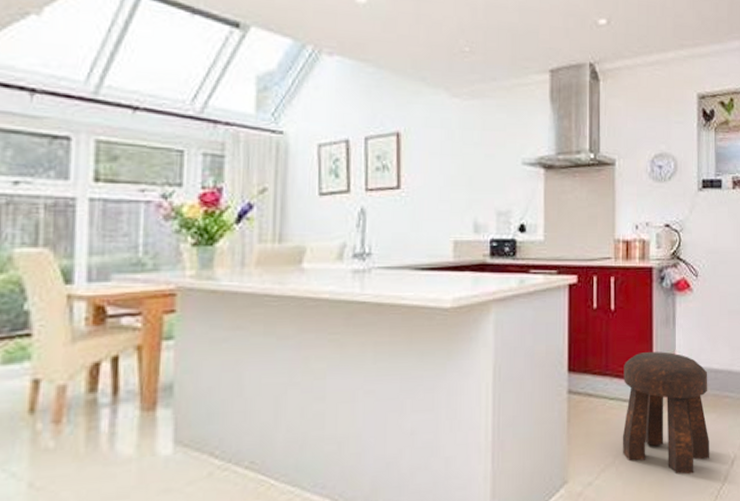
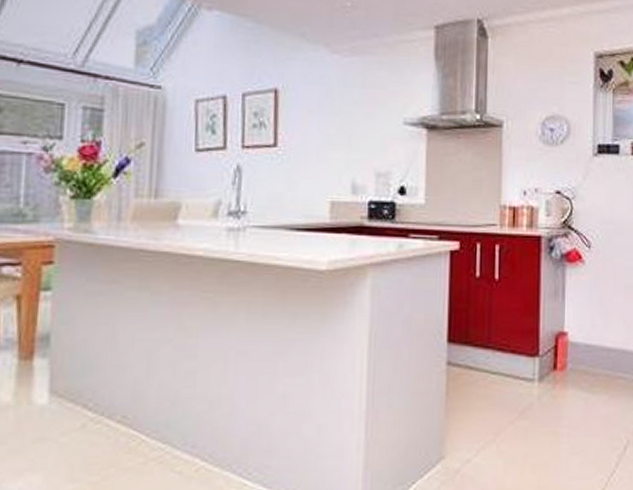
stool: present [622,351,710,475] -> none [504,326,600,458]

